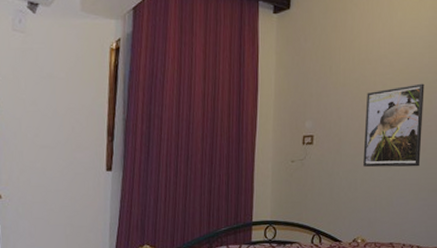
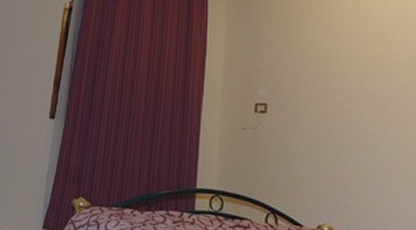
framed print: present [363,83,424,168] -> none [327,58,402,151]

